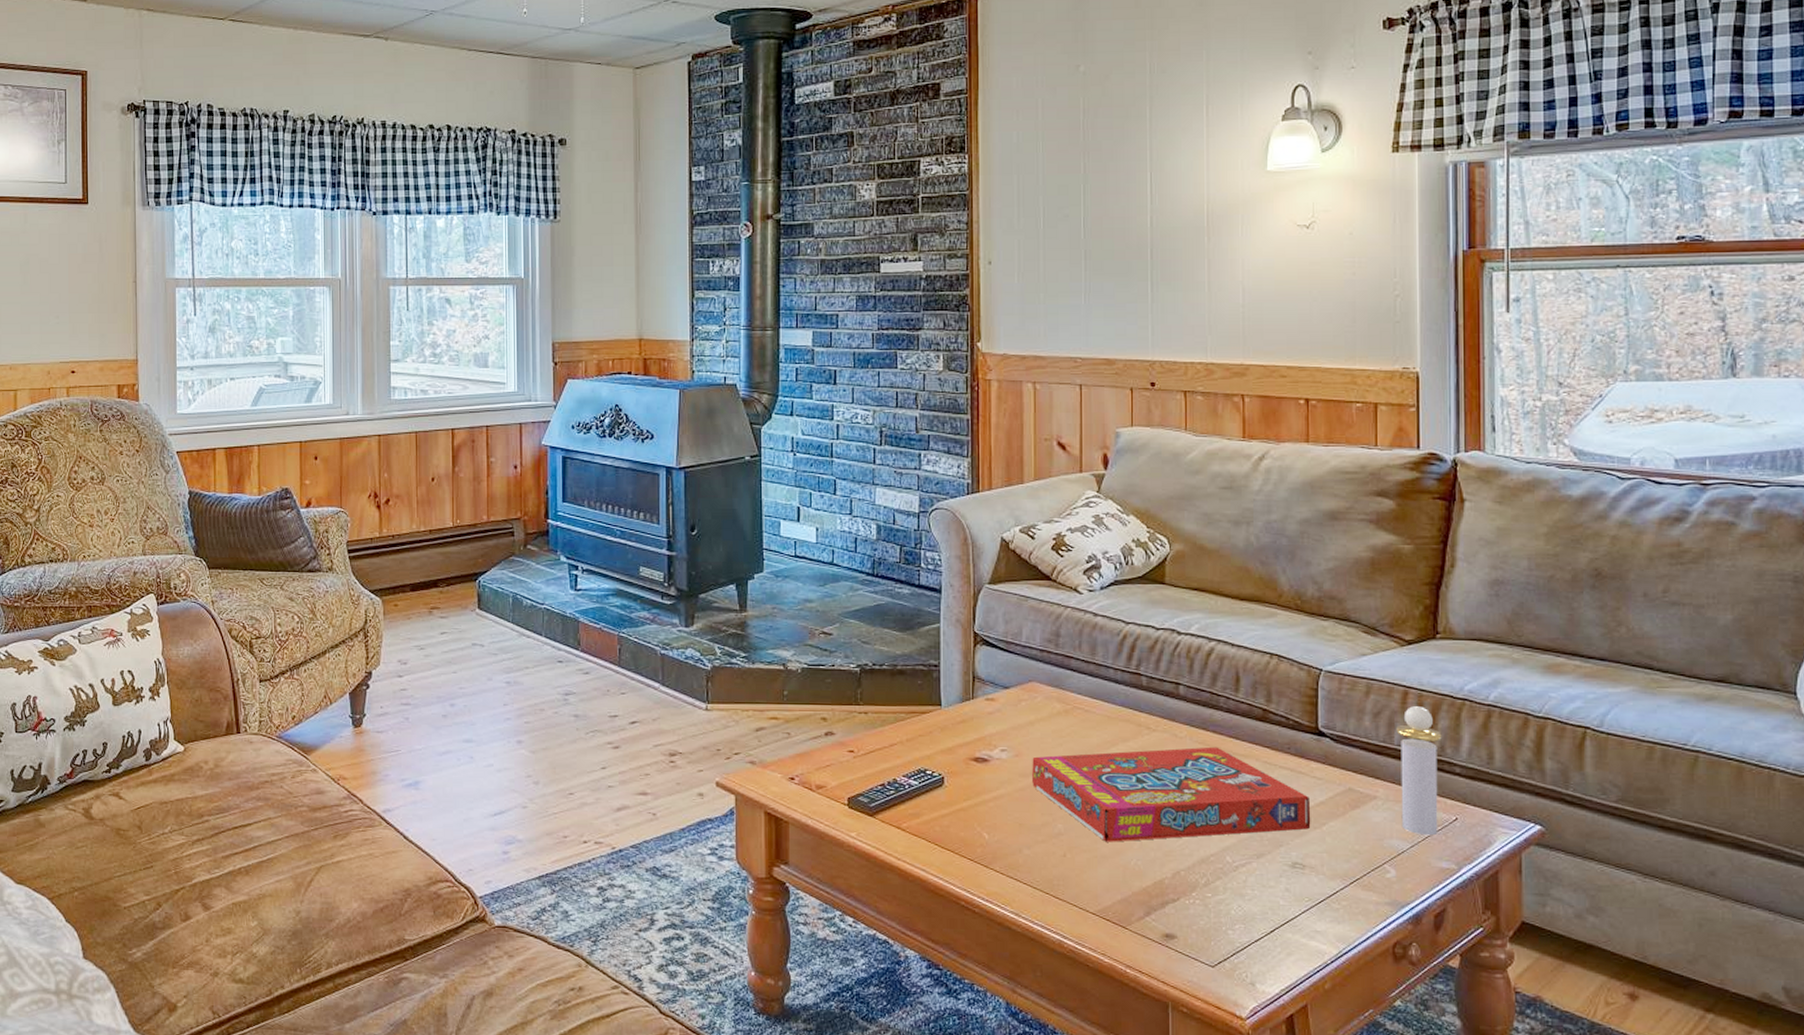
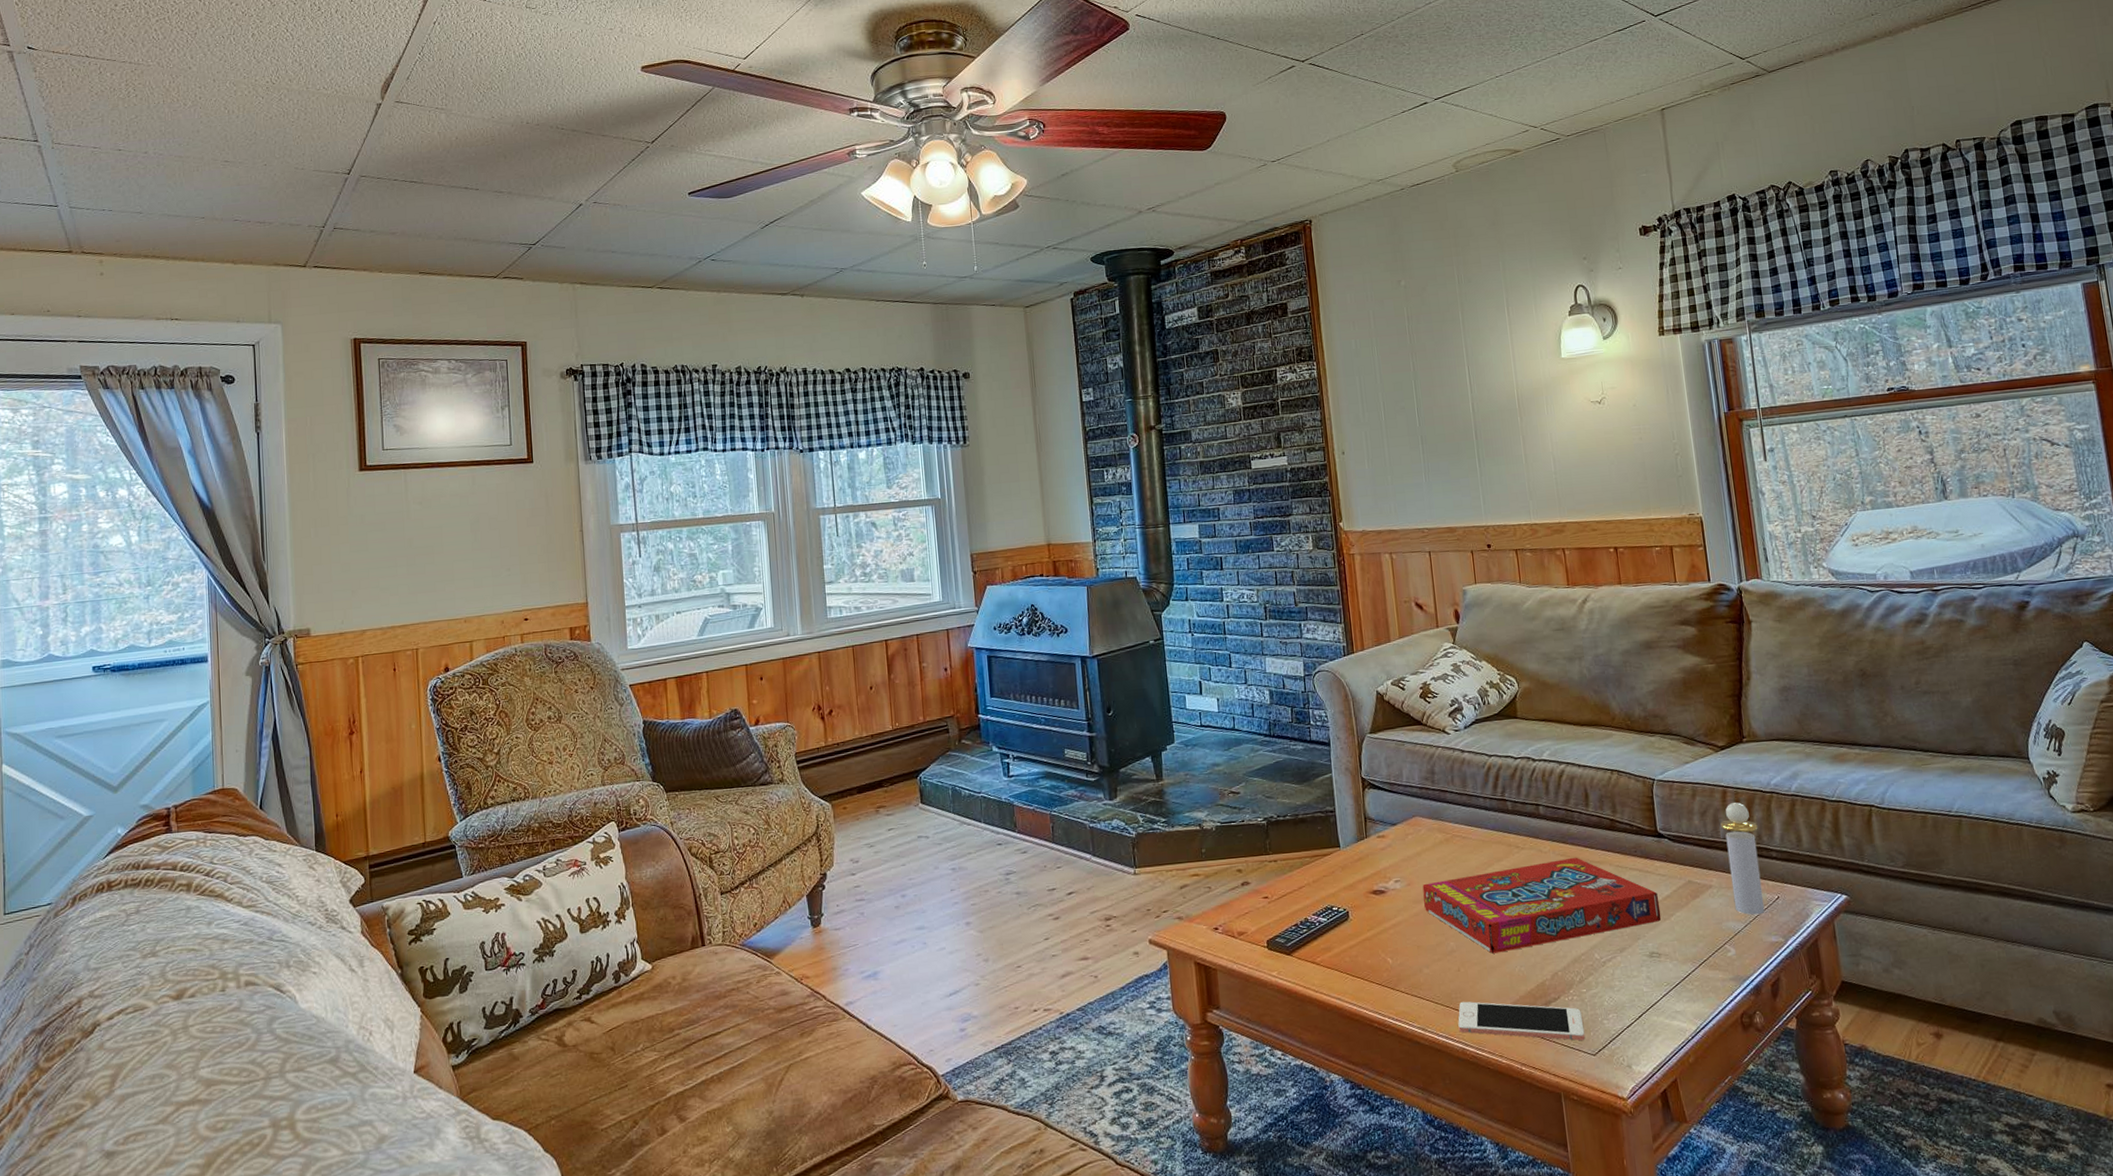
cell phone: none [1057,890,1204,950] -> present [1458,1001,1585,1041]

